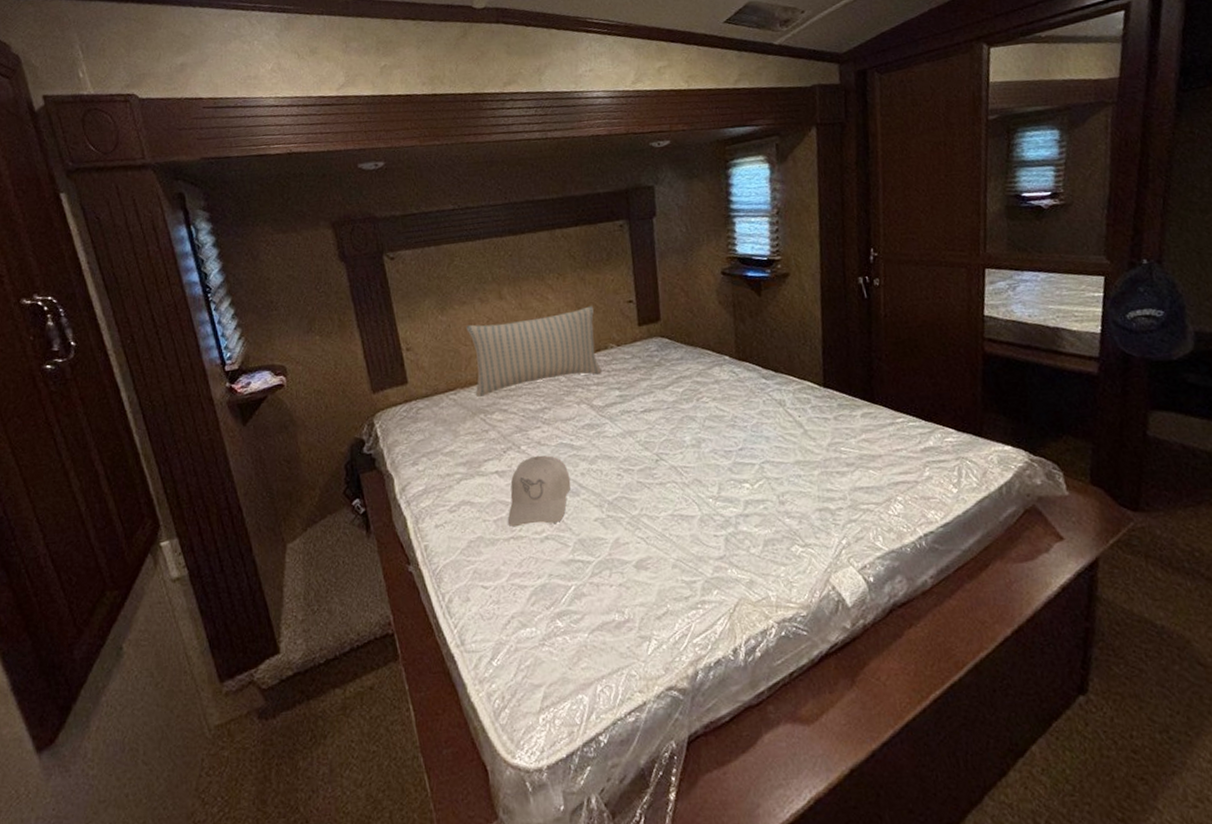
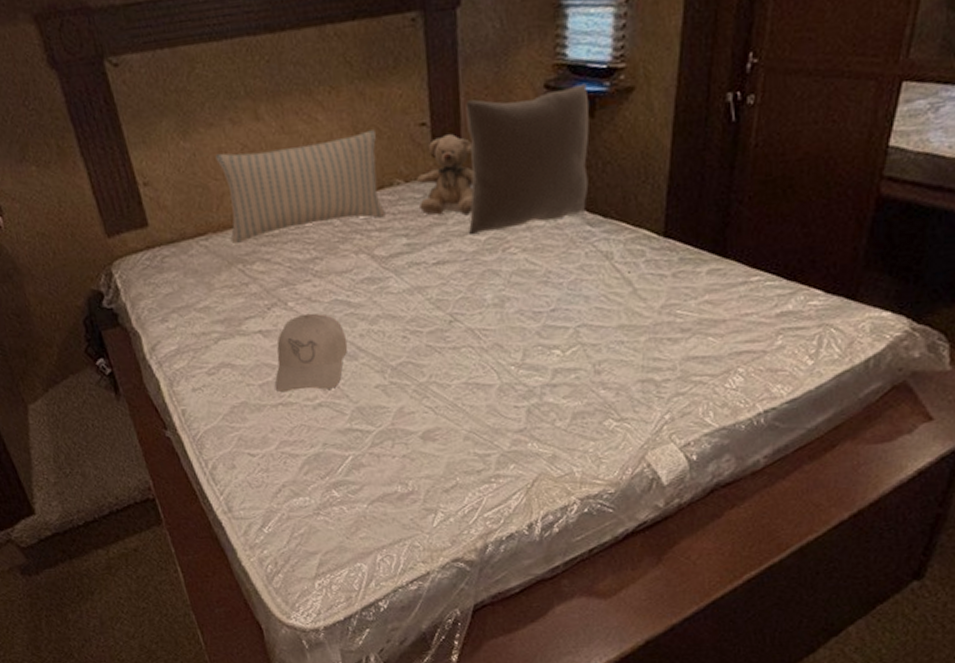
teddy bear: none [626,309,672,372] -> present [417,134,475,216]
pillow: none [662,270,761,388] -> present [465,82,590,236]

